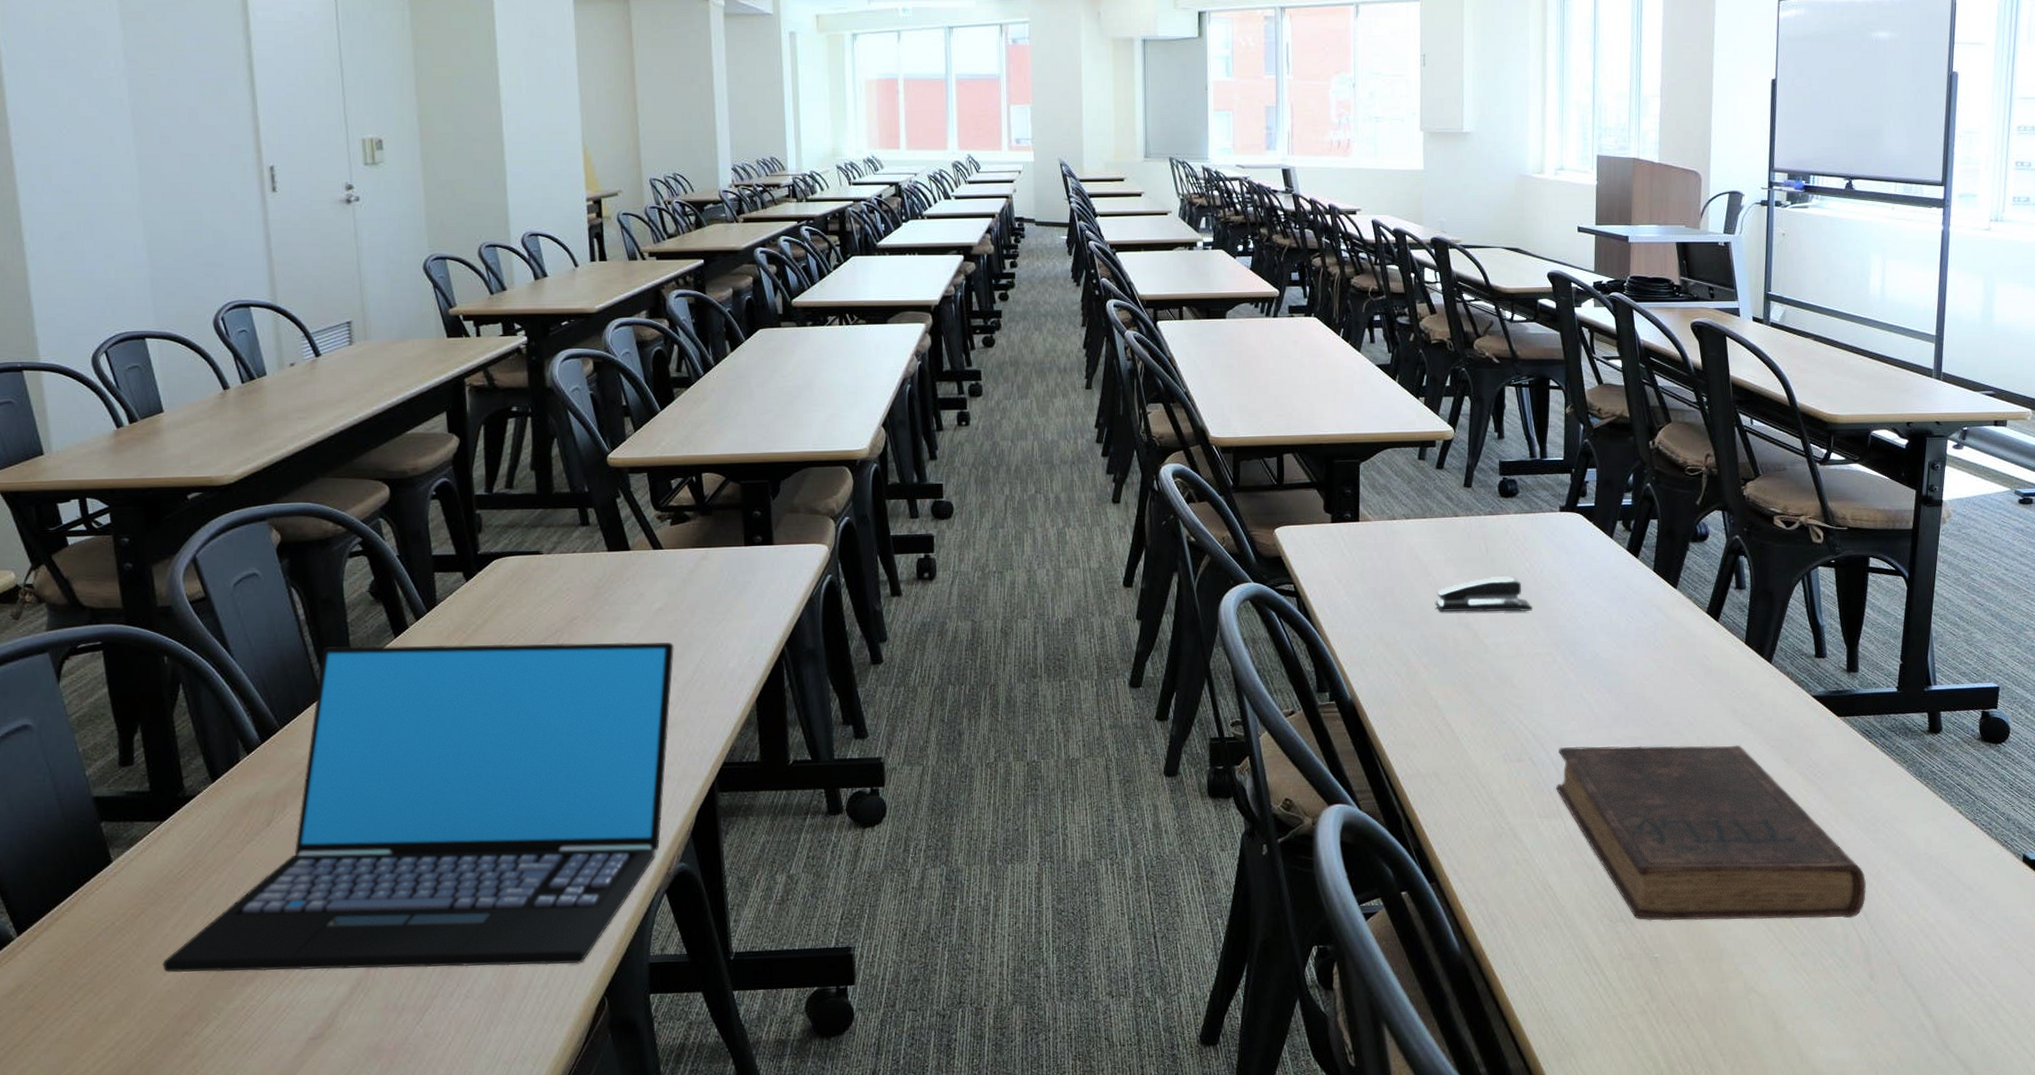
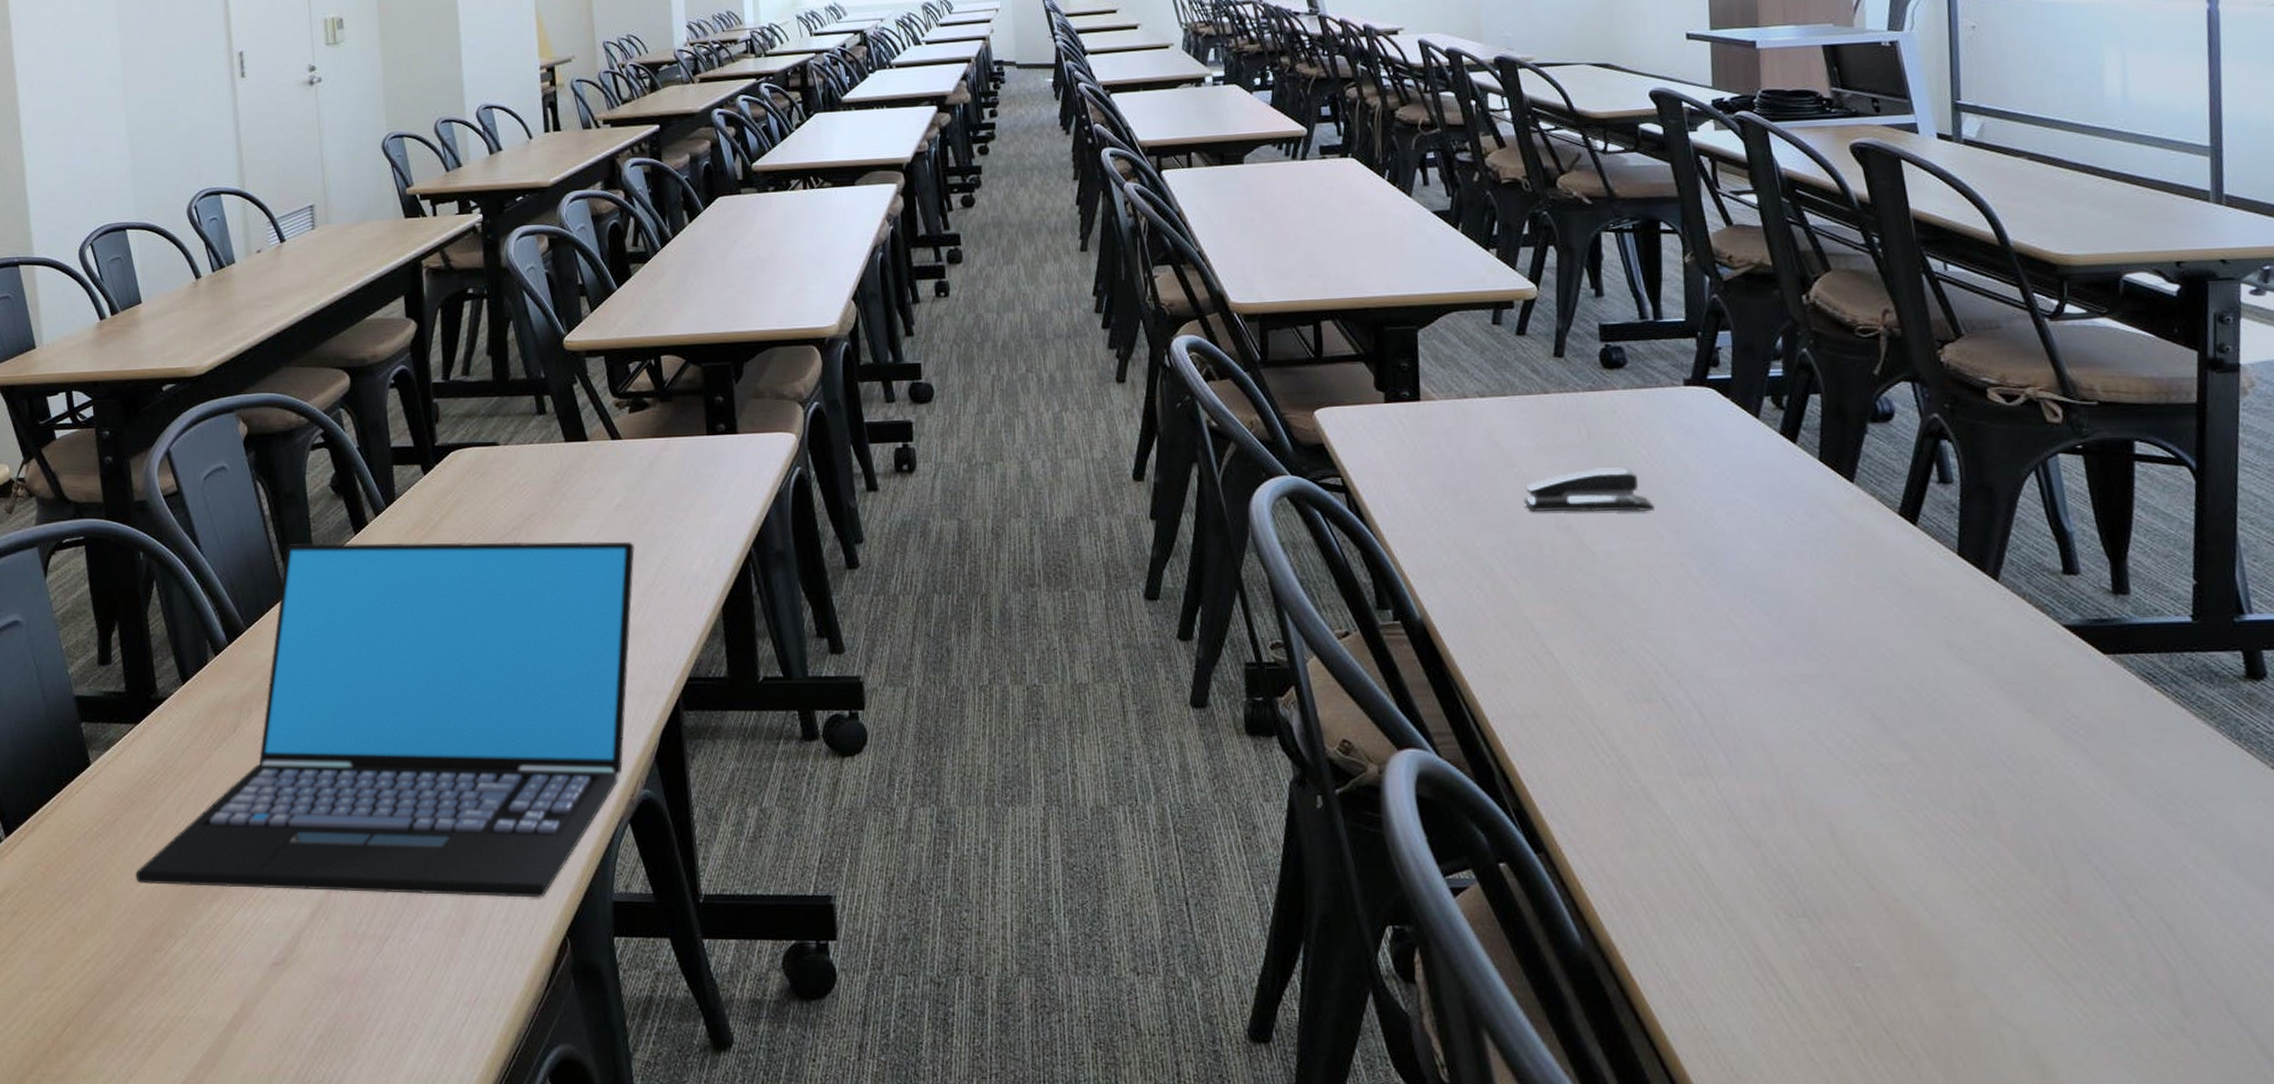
book: present [1555,745,1867,921] -> none [1700,684,2168,930]

